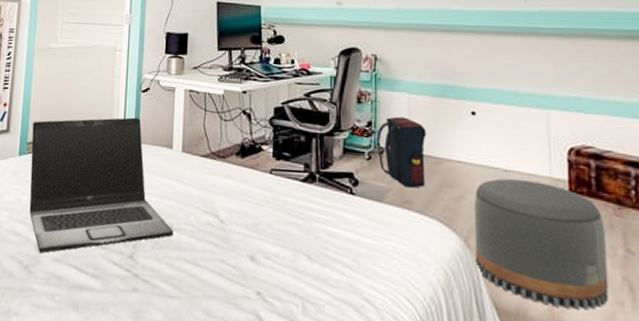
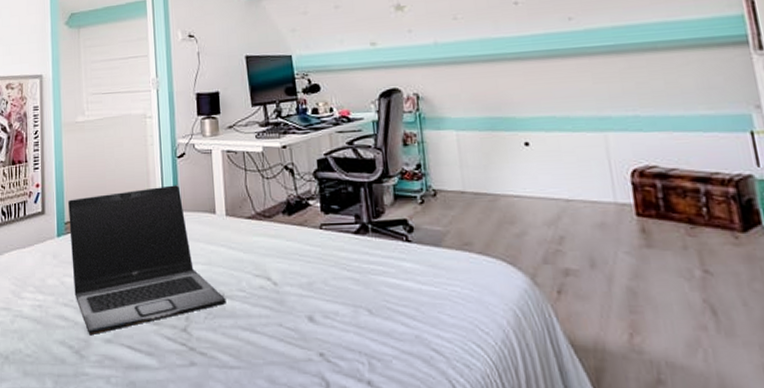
satchel: present [375,116,426,188] -> none [427,155,484,229]
pouf: present [473,178,609,310] -> none [537,209,690,338]

